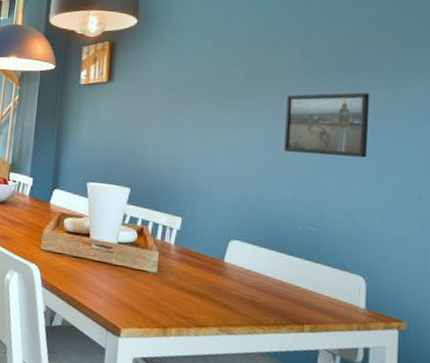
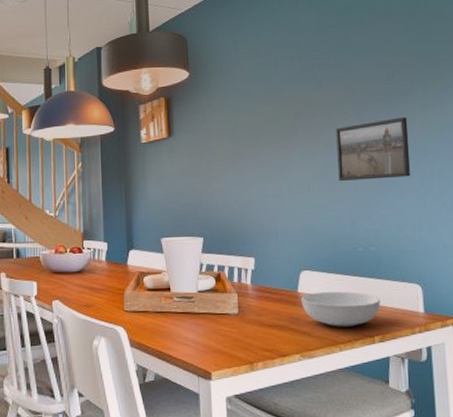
serving bowl: none [227,265,316,310] -> present [301,291,381,327]

